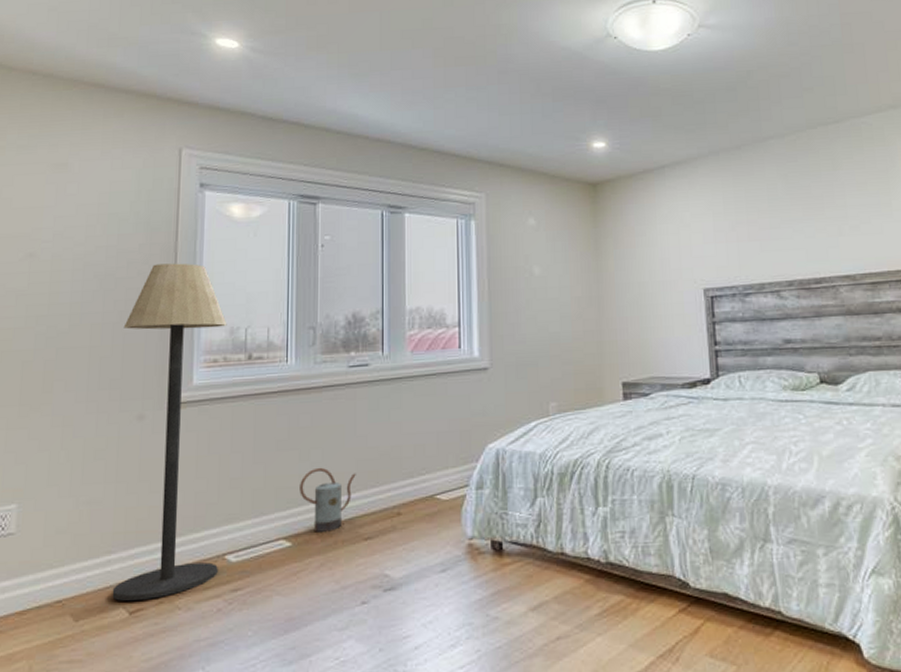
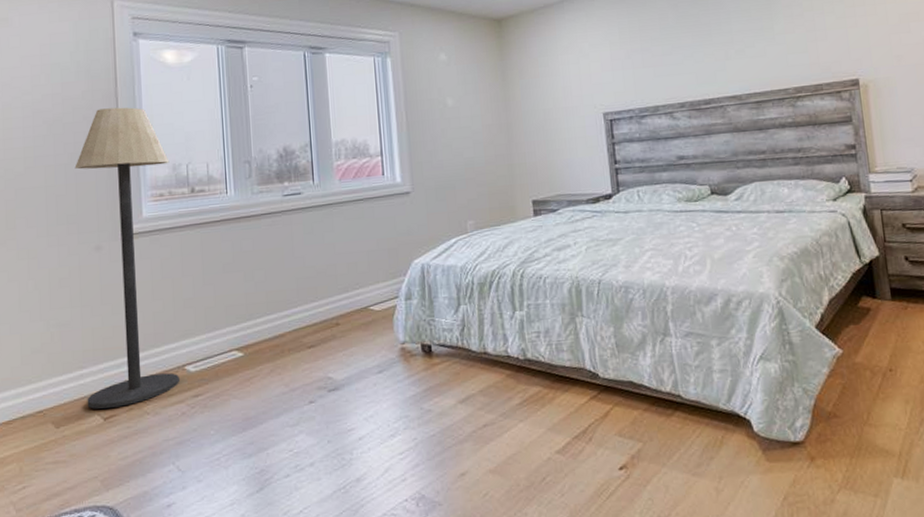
watering can: present [299,467,356,532] -> none [246,286,297,343]

